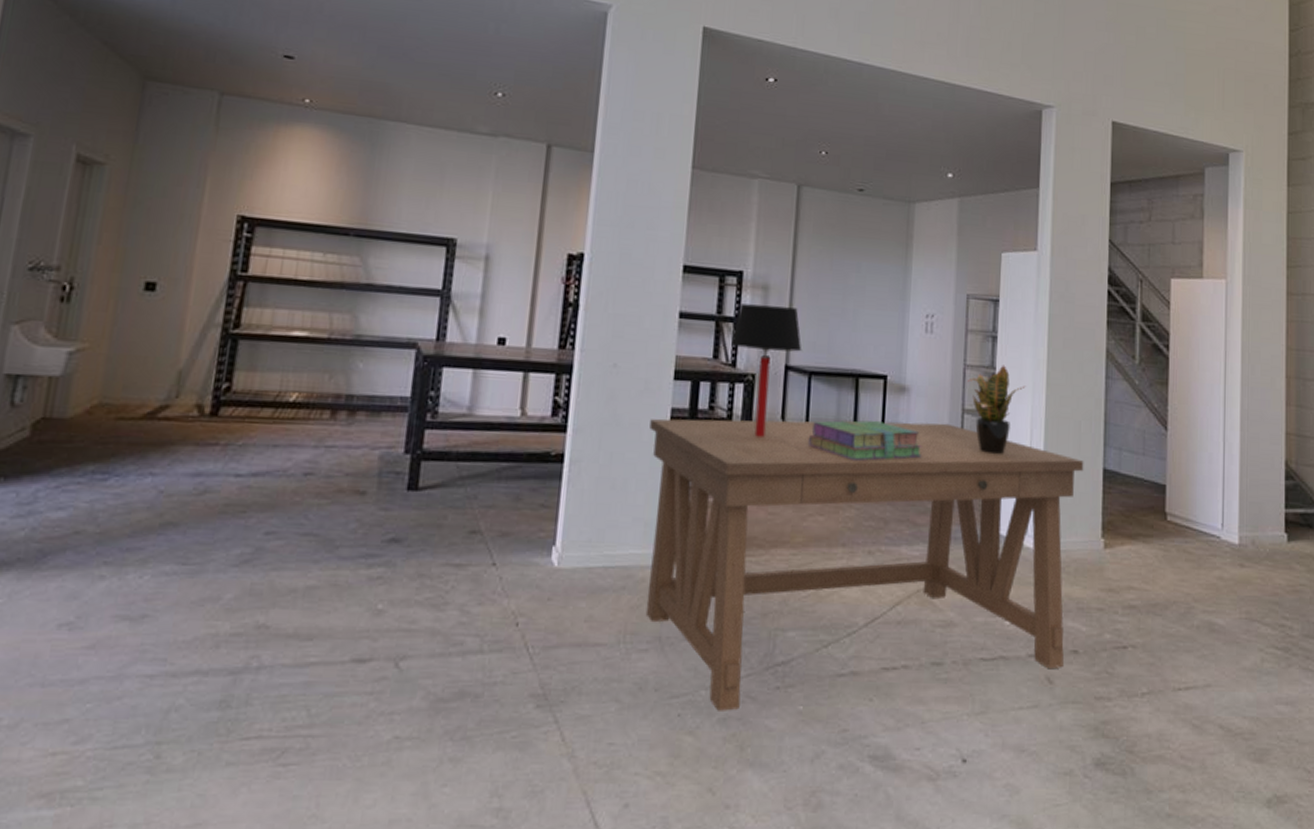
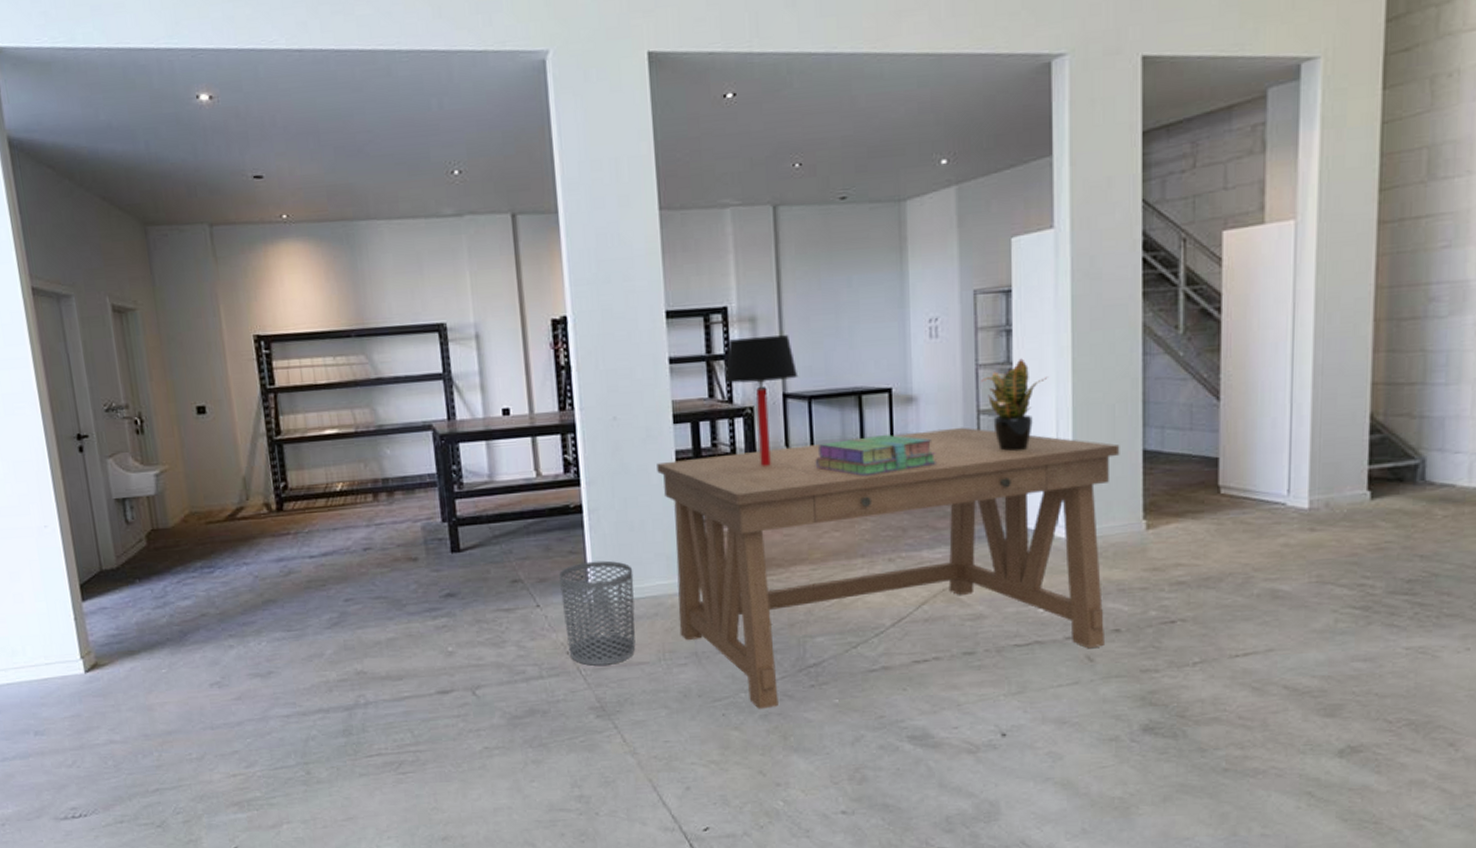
waste bin: none [518,518,607,643] -> present [559,560,636,666]

